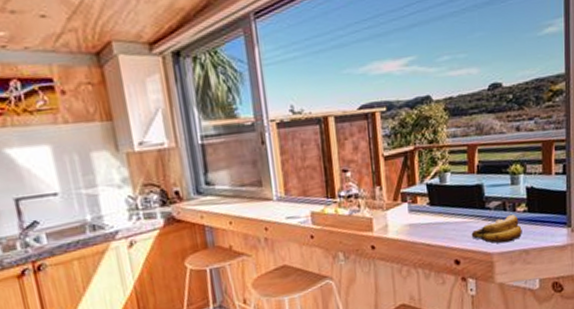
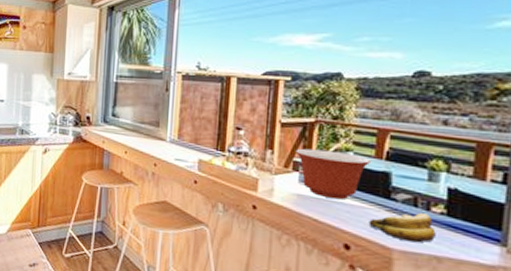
mixing bowl: none [401,174,466,221] -> present [295,148,372,200]

